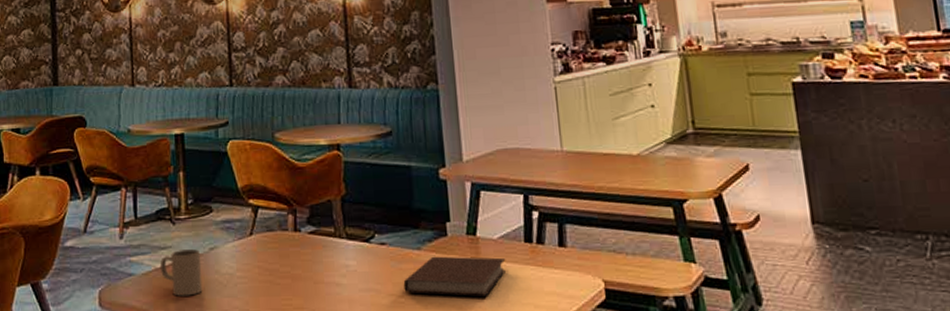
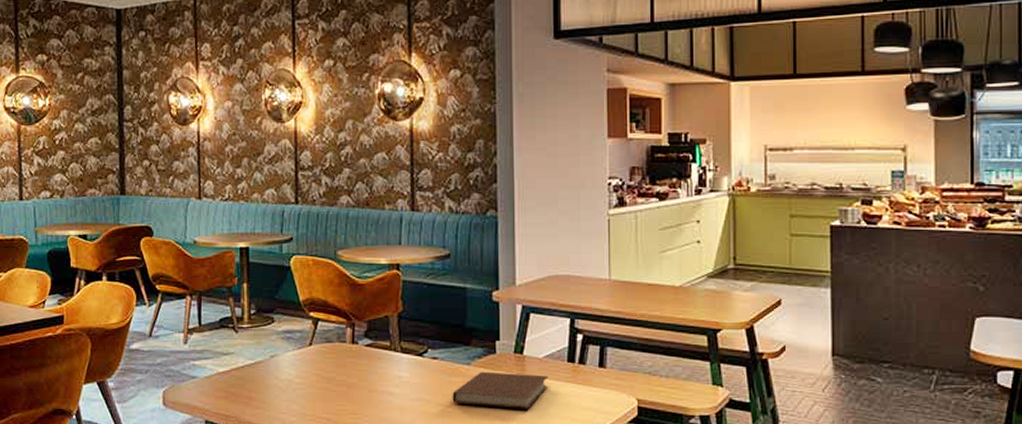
mug: present [159,249,203,296] -> none [222,356,262,399]

